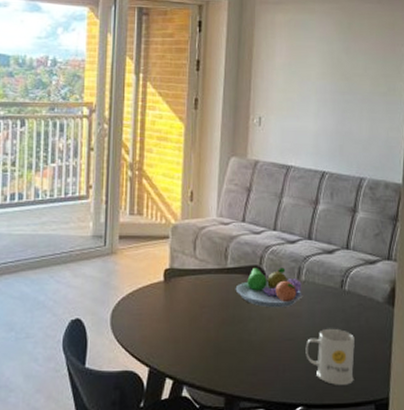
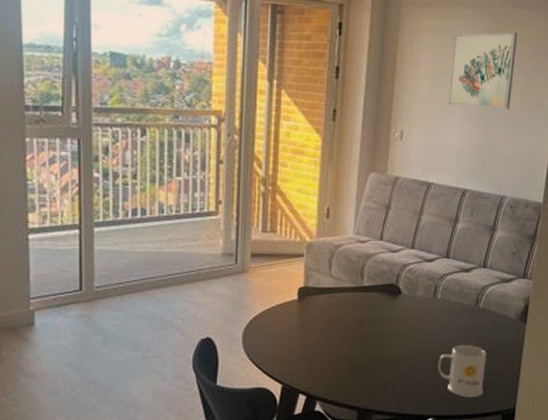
fruit bowl: present [235,266,302,308] -> none [370,284,438,326]
wall art: none [303,24,367,95] -> present [448,32,518,109]

